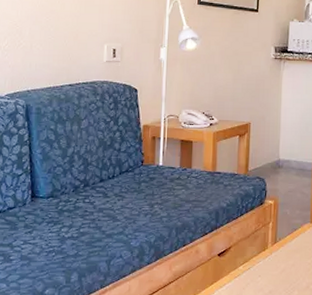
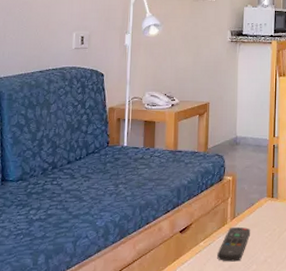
remote control: none [257,252,293,287] -> present [217,226,251,262]

